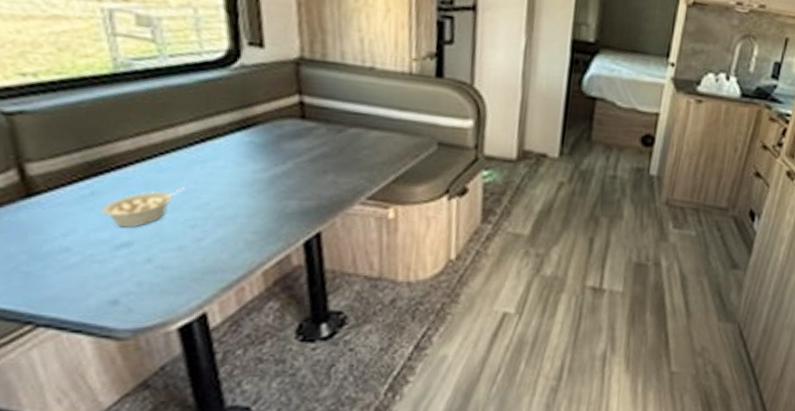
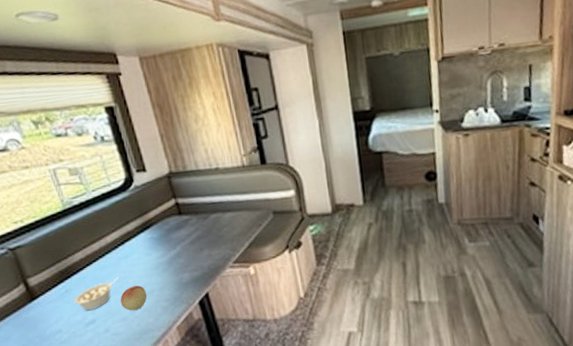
fruit: none [180,204,227,240] -> present [120,285,147,311]

